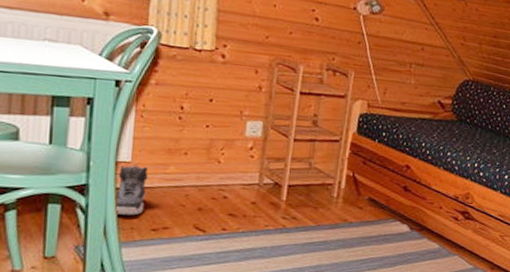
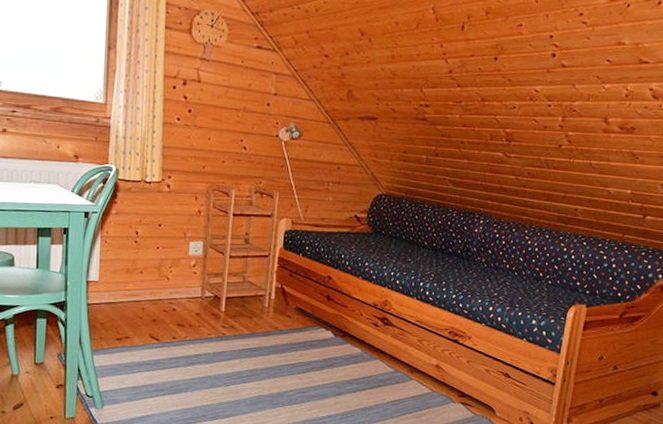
sneaker: present [114,165,149,216] -> none [87,284,113,327]

